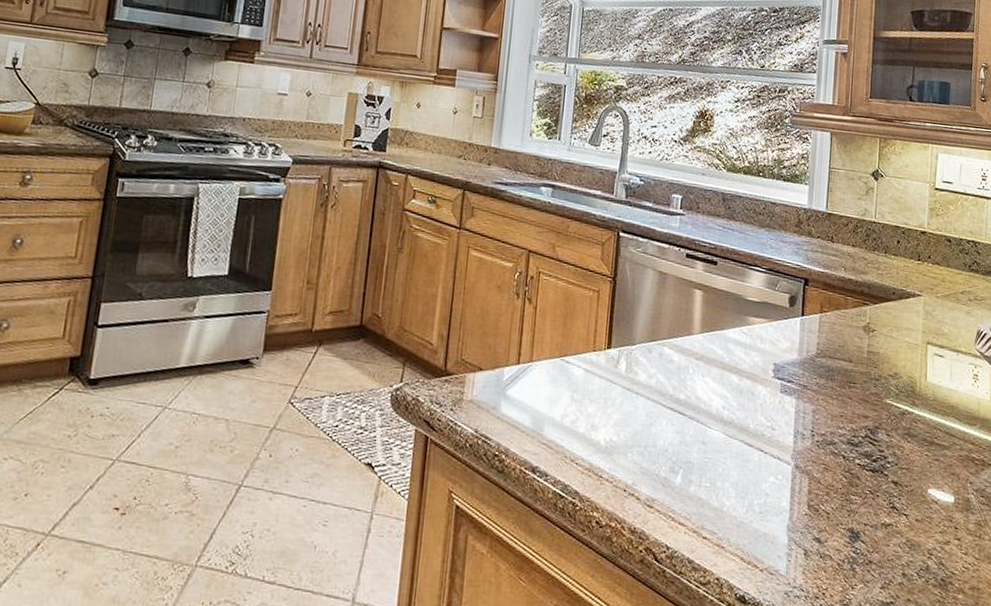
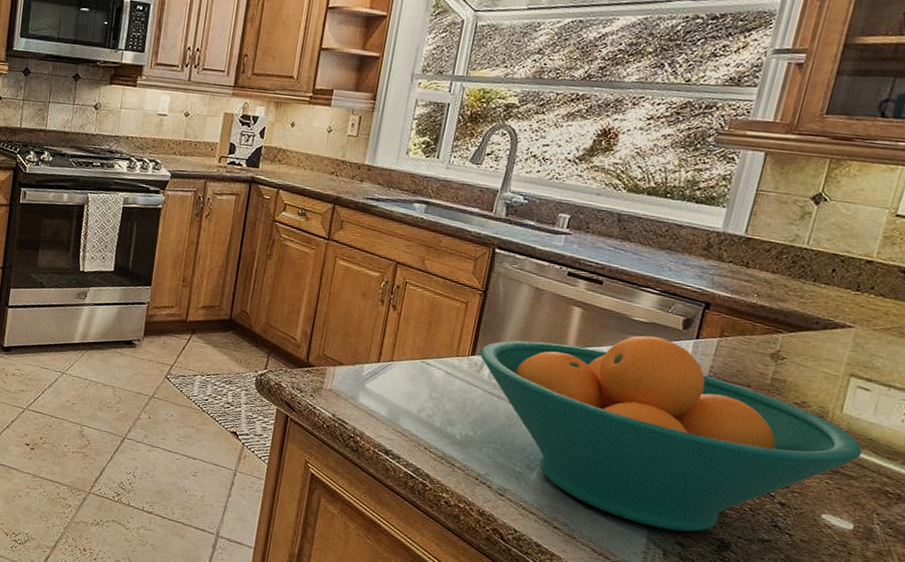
fruit bowl: none [615,315,948,526] -> present [479,335,862,532]

